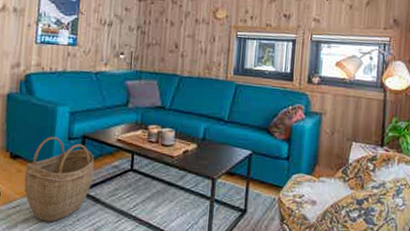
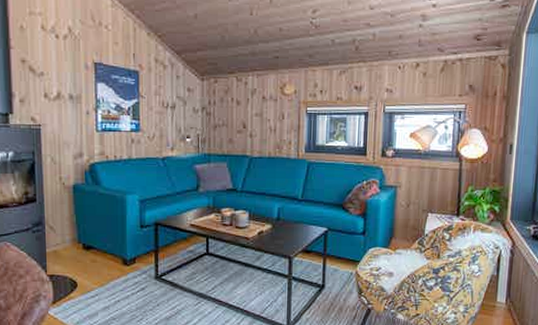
woven basket: present [24,137,95,222] -> none [100,226,169,309]

